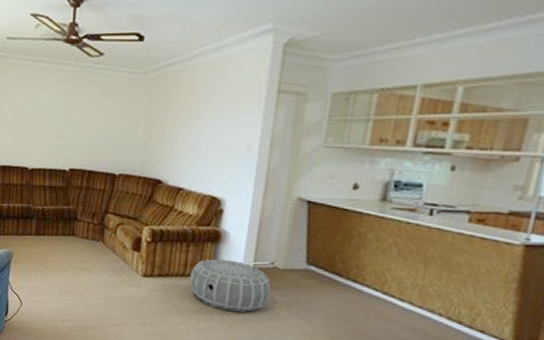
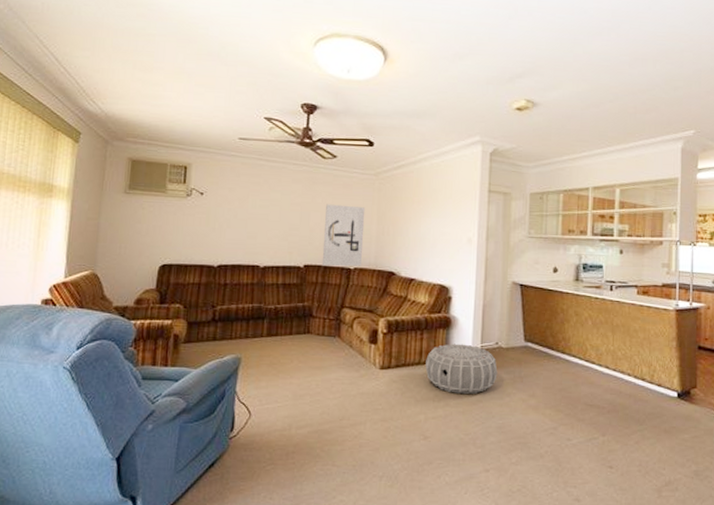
wall art: none [86,106,133,172] -> present [321,204,365,267]

